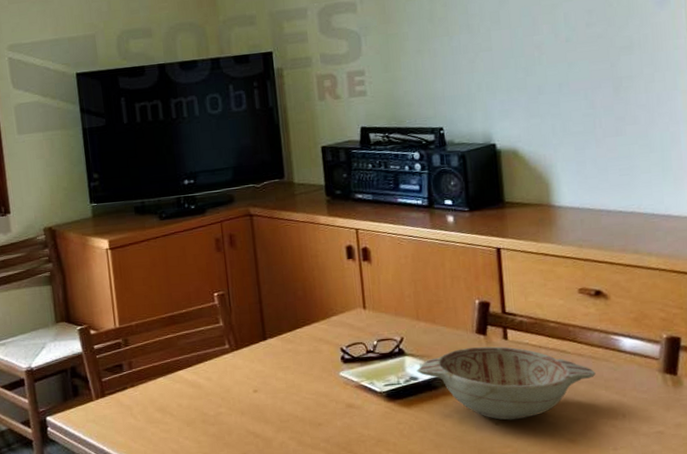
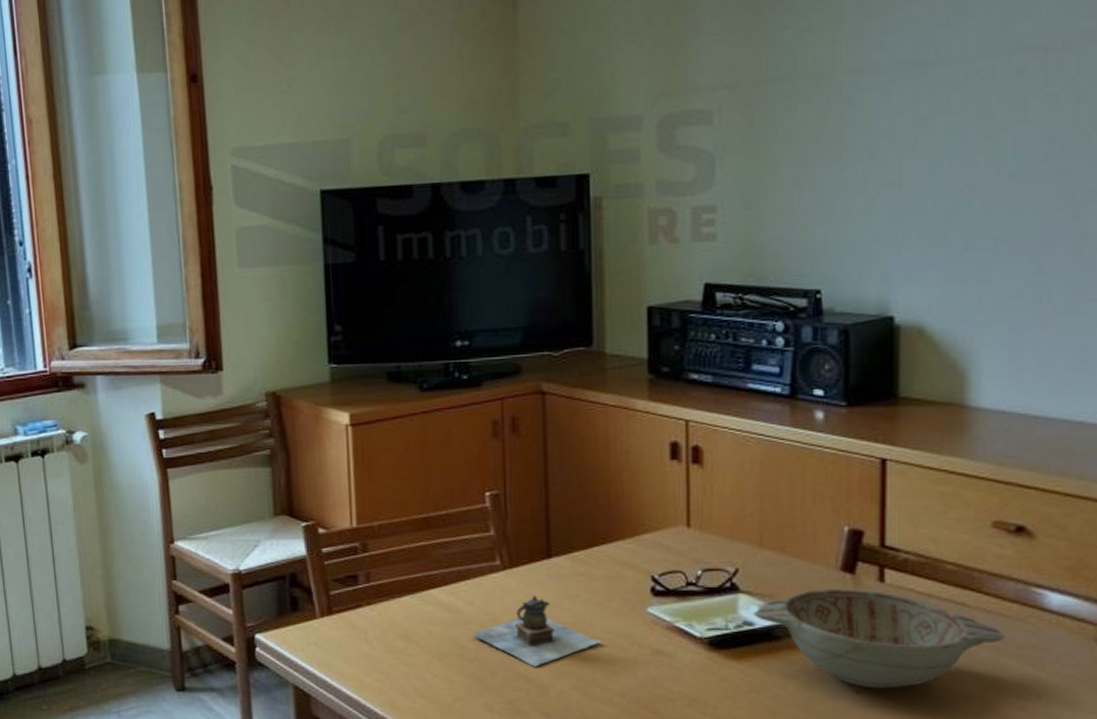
teapot: none [212,369,308,425] -> present [473,595,601,667]

